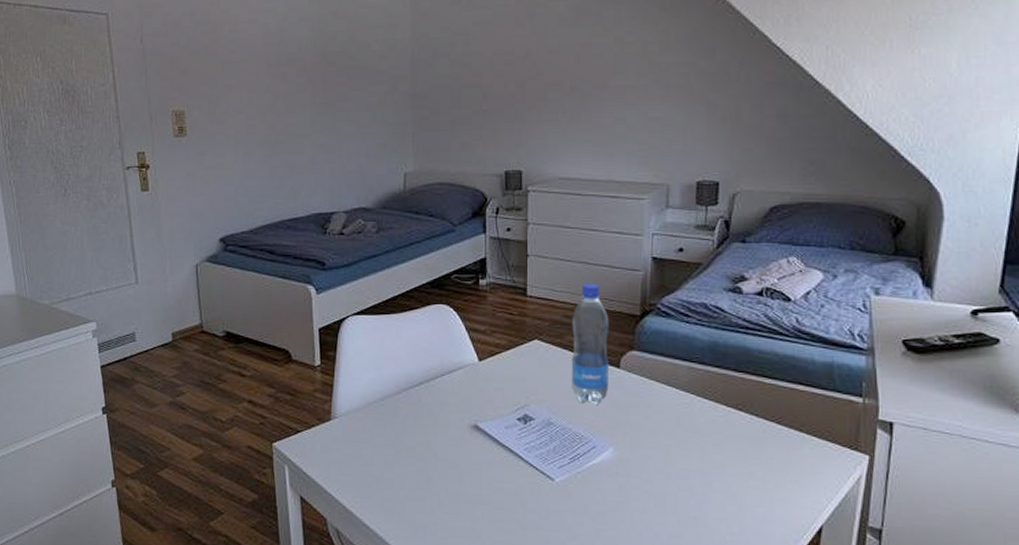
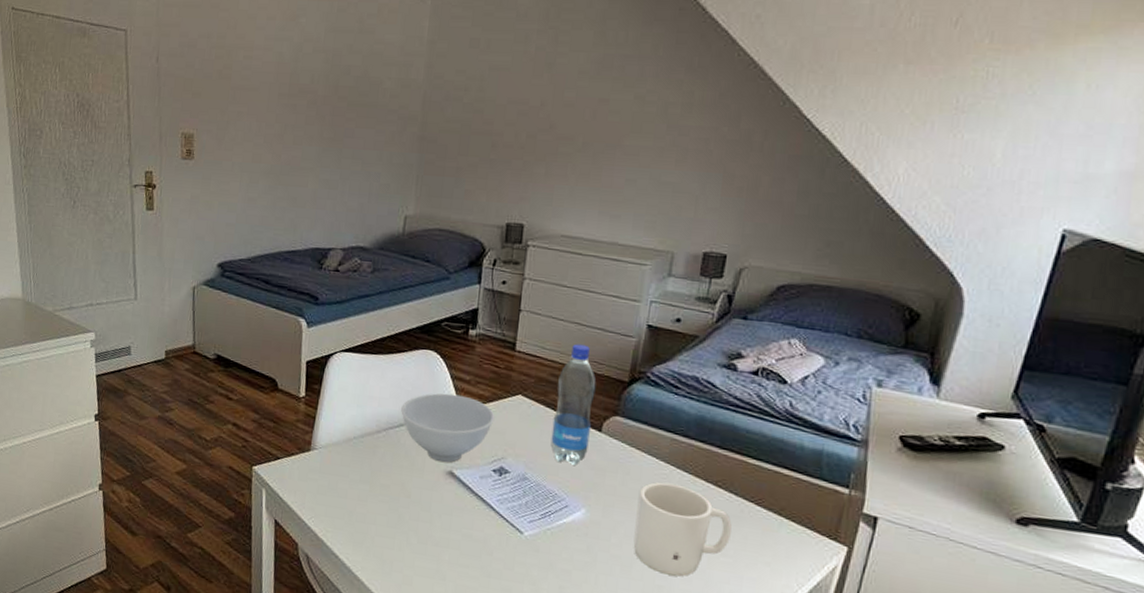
bowl: none [419,346,514,417] -> present [401,393,495,463]
mug: none [663,411,758,505] -> present [633,481,733,577]

